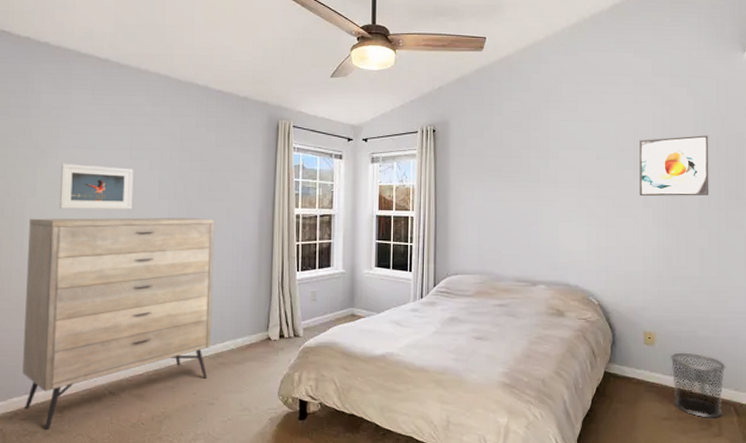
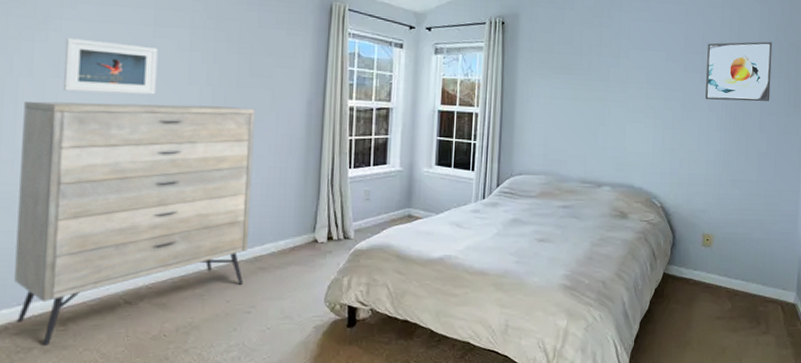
waste bin: present [671,352,726,418] -> none [726,254,776,317]

